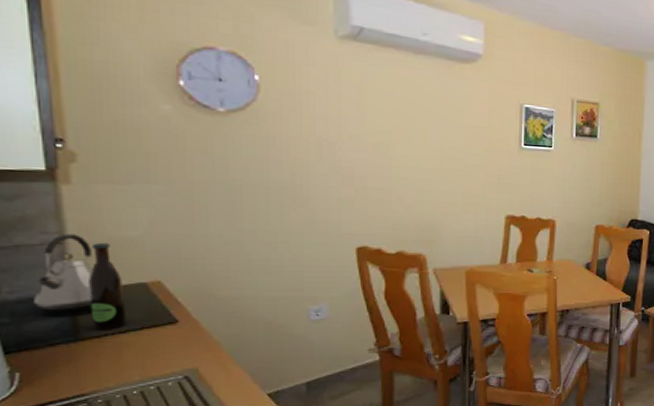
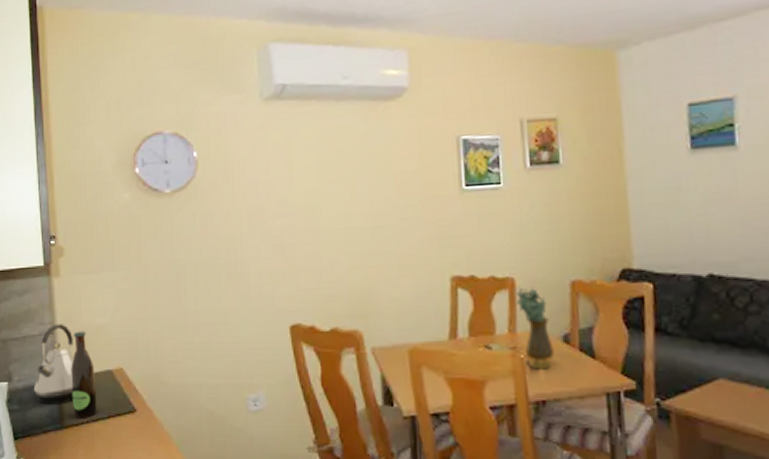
vase: none [555,226,578,288] -> present [516,285,554,370]

